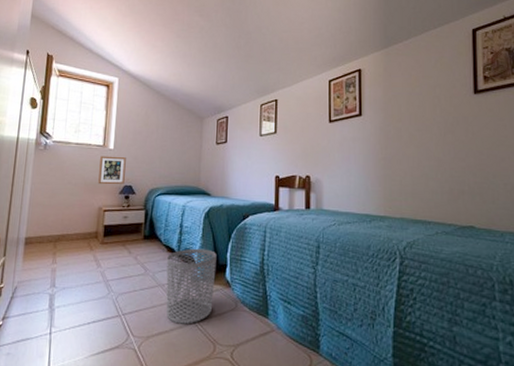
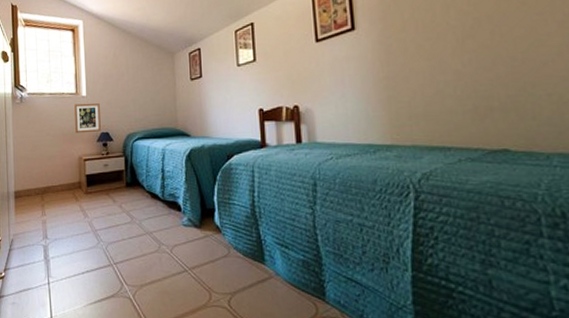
waste bin: present [166,248,217,324] -> none [152,193,204,272]

